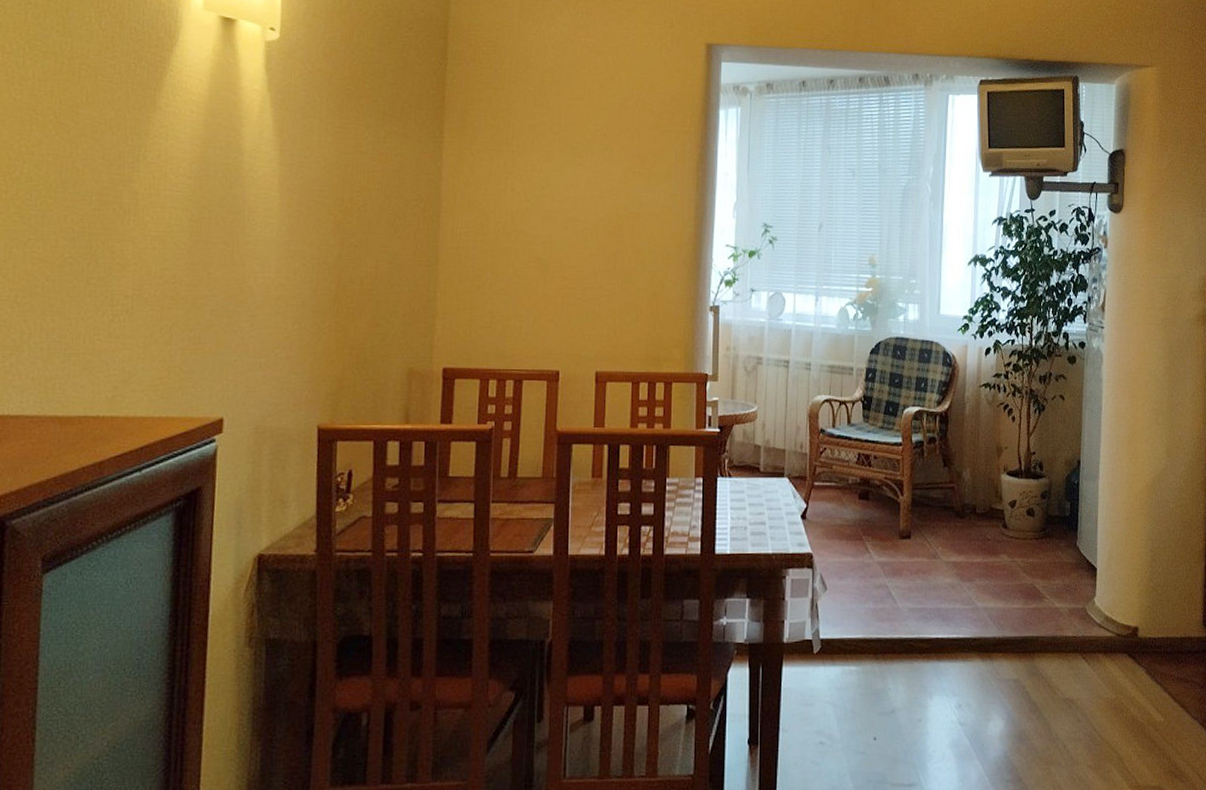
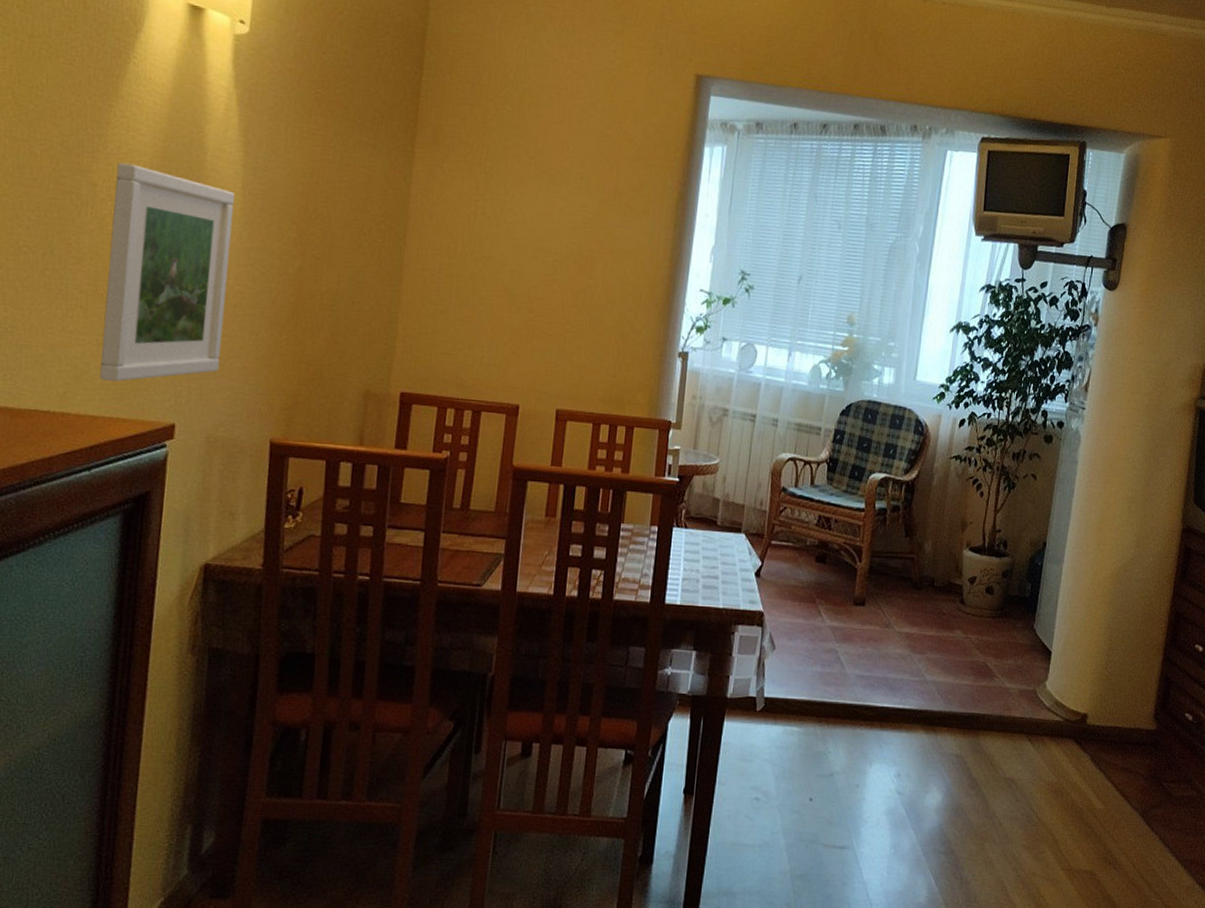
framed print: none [147,170,272,382] -> present [99,162,234,382]

